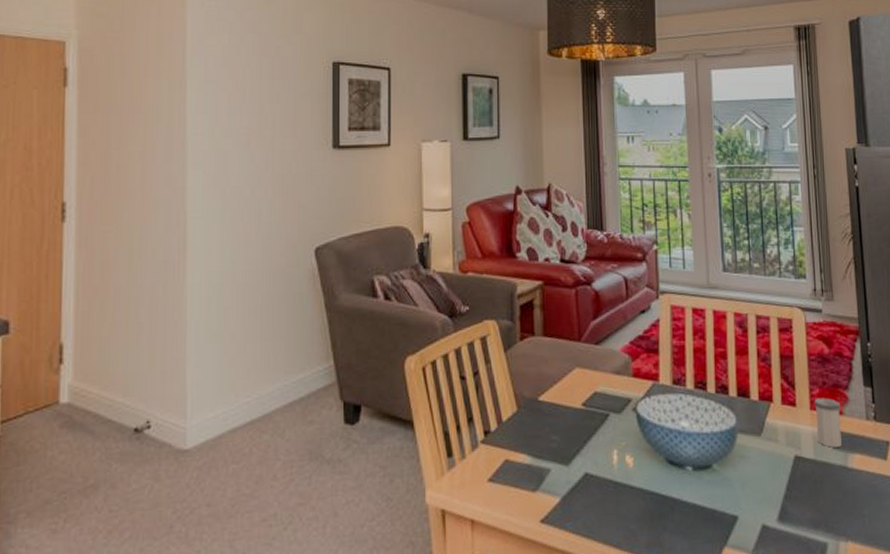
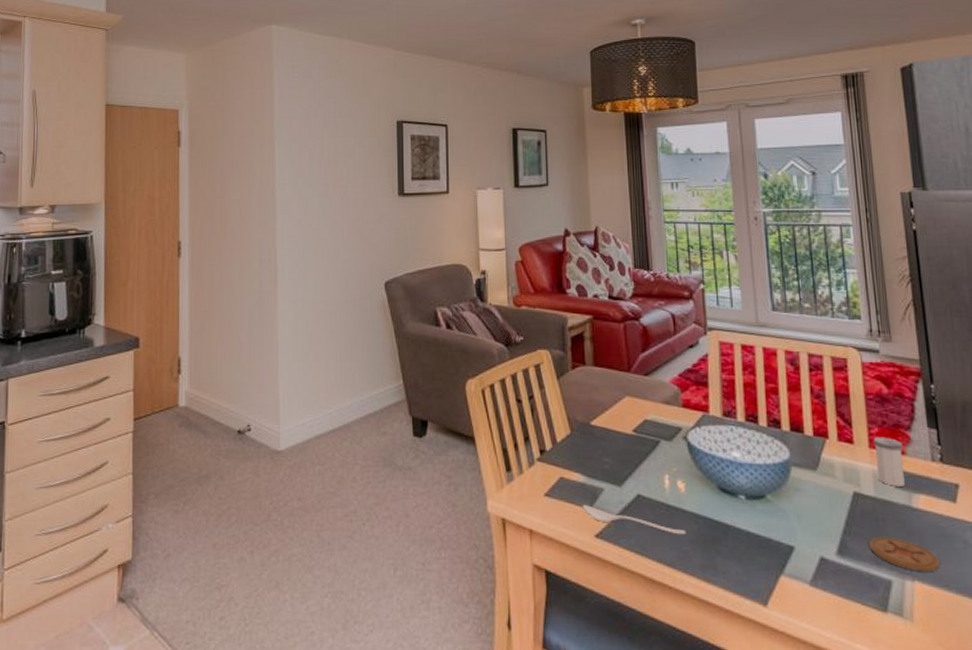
spoon: none [528,488,633,513] -> present [582,505,686,535]
coaster: none [808,499,871,532] -> present [869,536,940,572]

